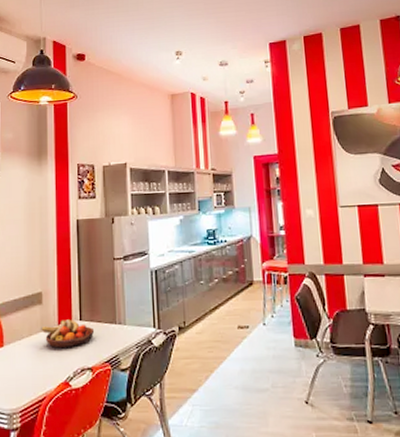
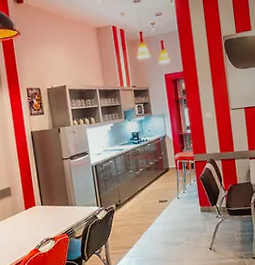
fruit bowl: present [41,319,95,349] -> none [12,205,54,227]

